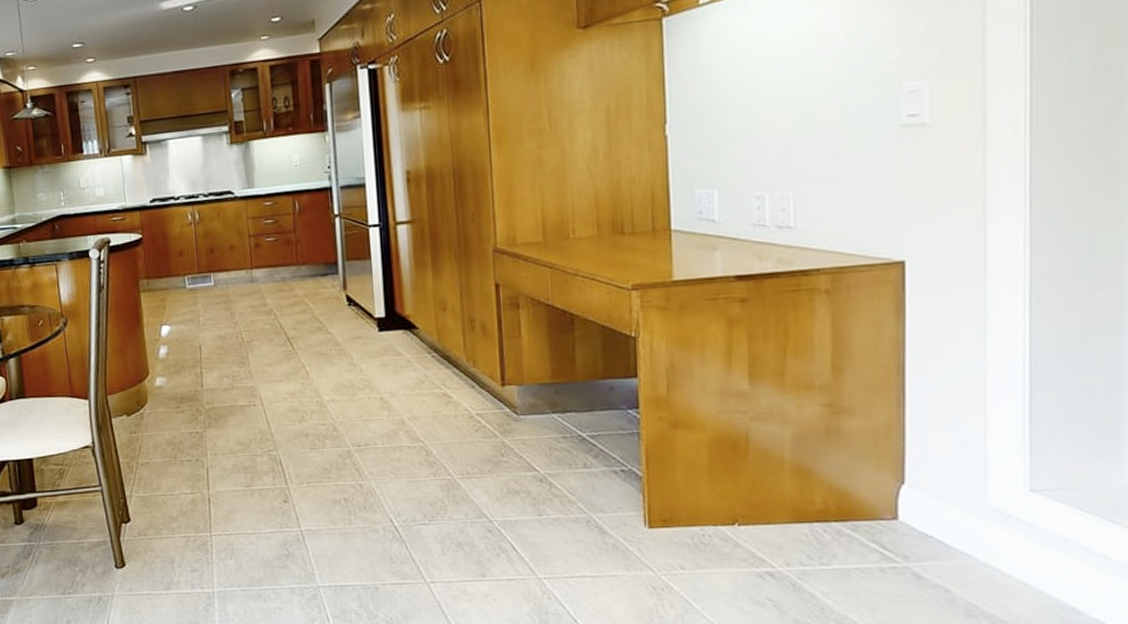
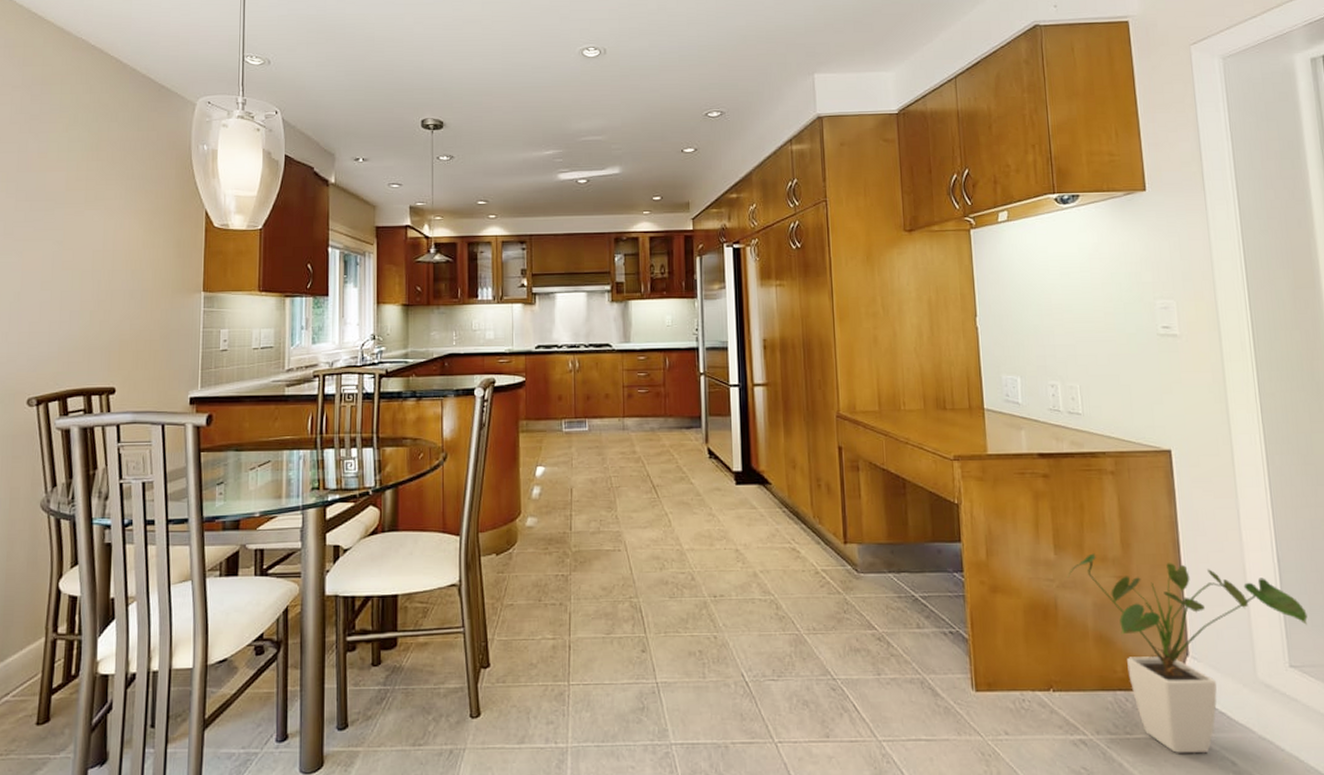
house plant: none [763,381,1060,582] -> present [1067,553,1308,753]

